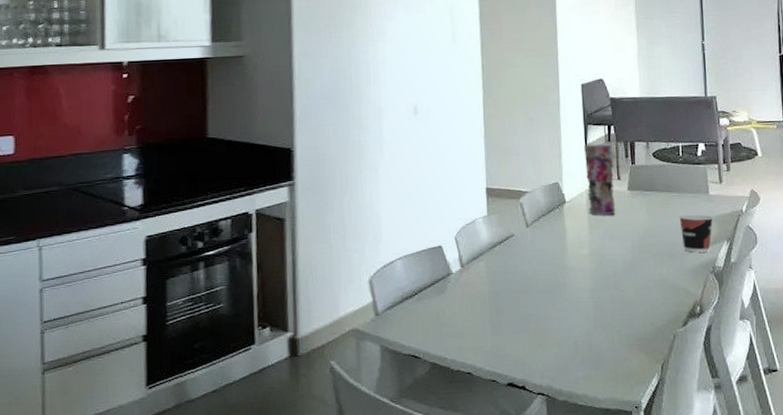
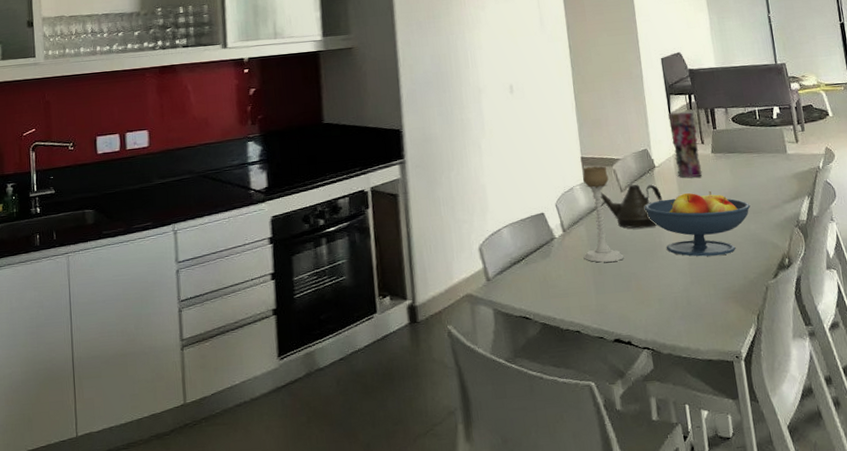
candle holder: none [481,198,525,302] -> present [583,166,624,263]
teapot: none [495,220,571,267] -> present [592,184,662,229]
fruit bowl: none [550,231,665,300] -> present [644,191,751,257]
cup: present [679,214,714,253] -> none [761,172,794,208]

